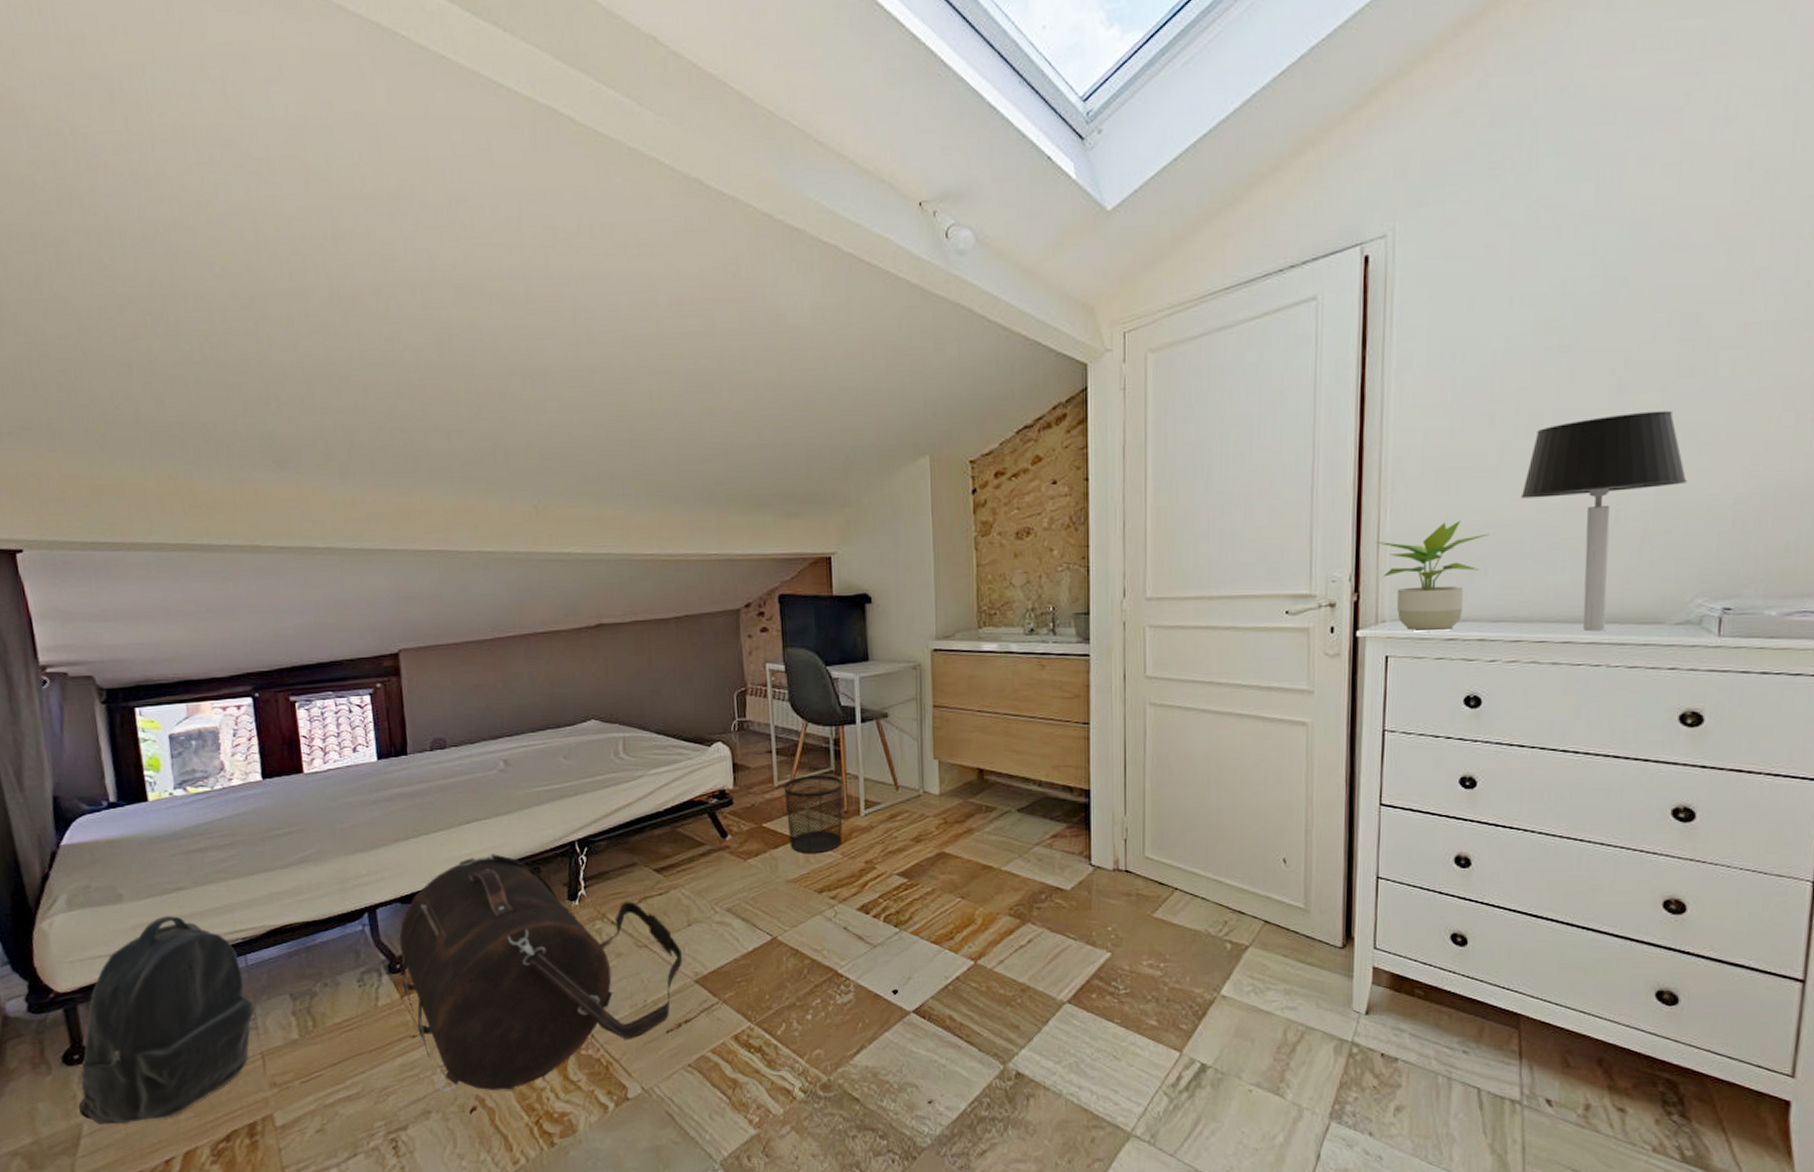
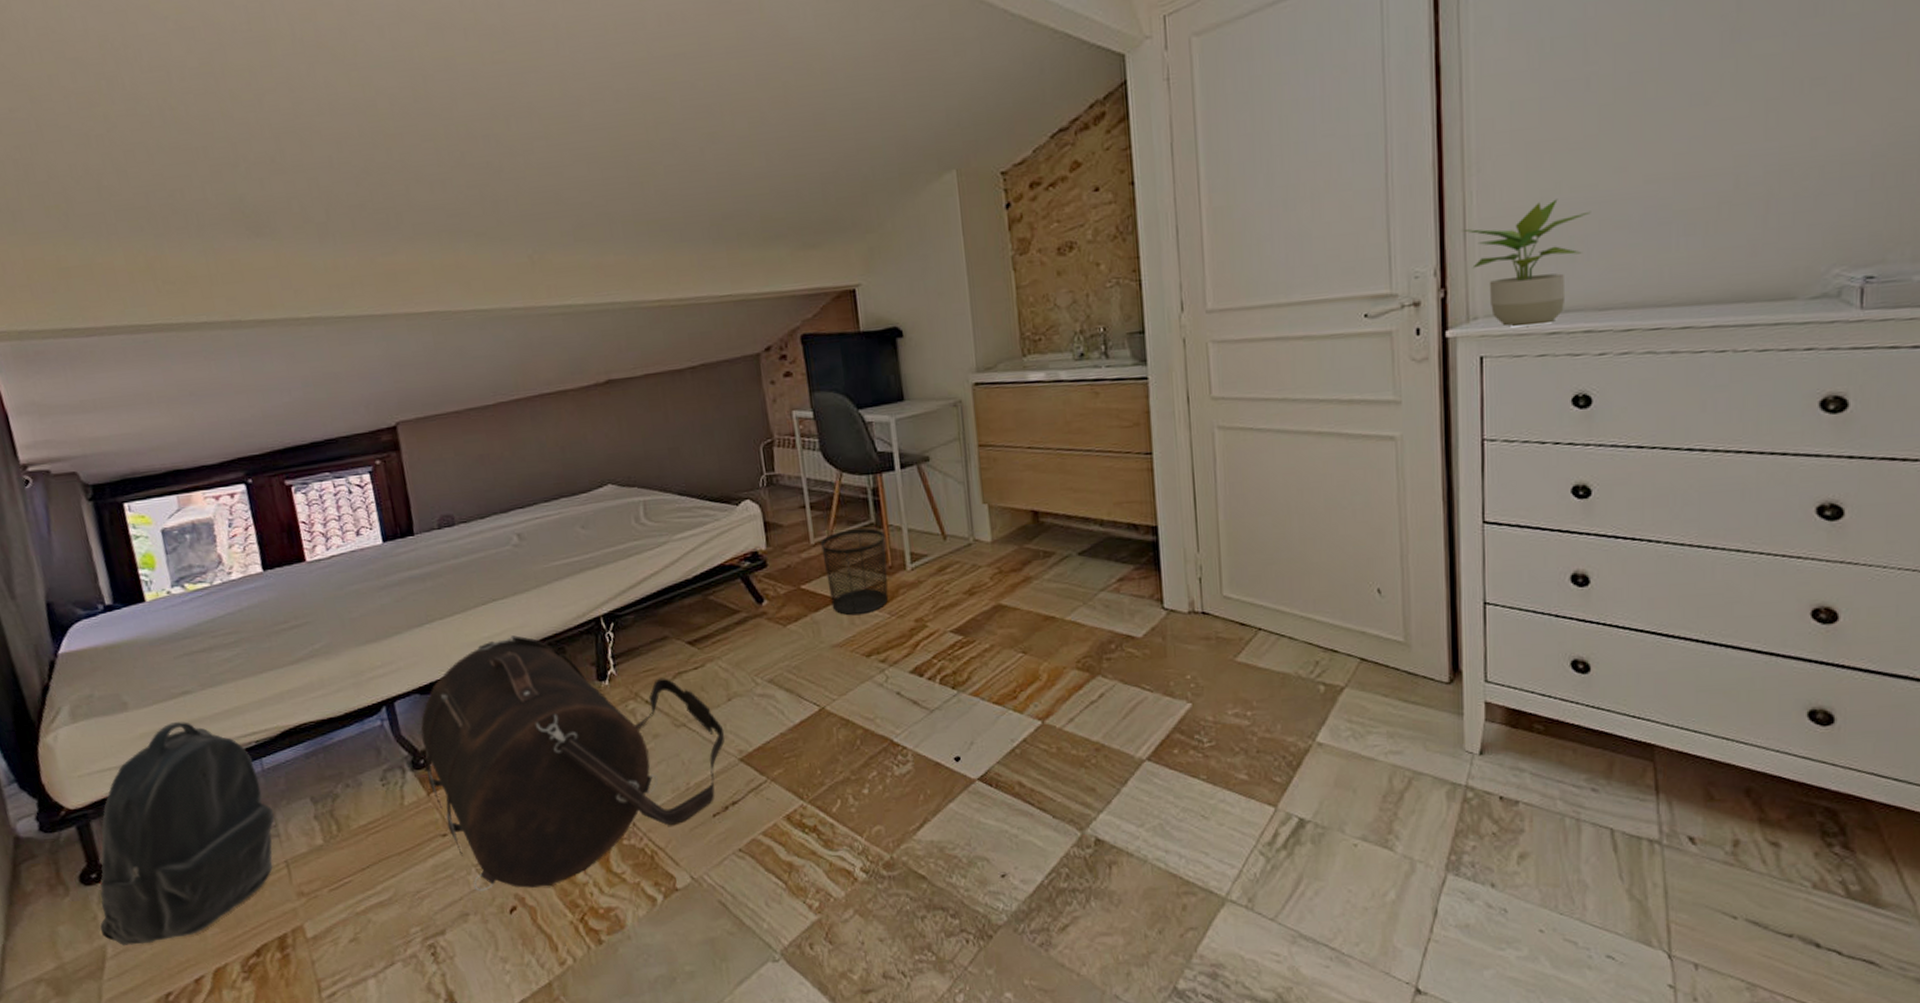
table lamp: present [1520,410,1687,632] -> none [1624,56,1816,314]

